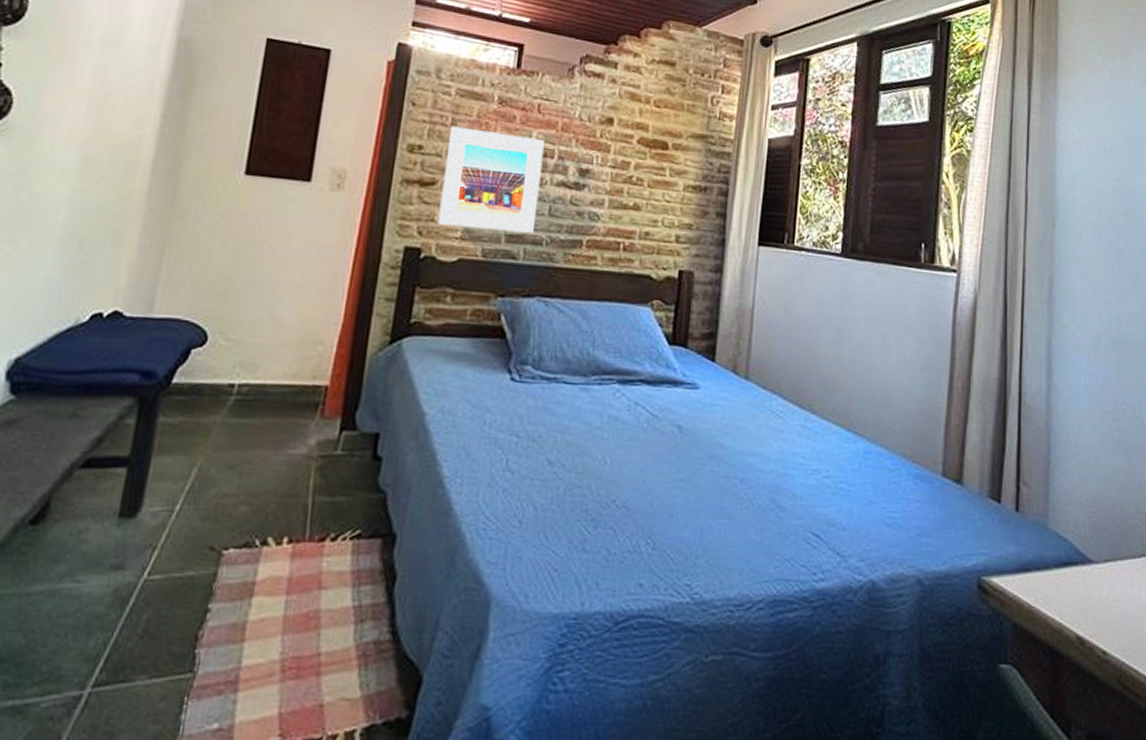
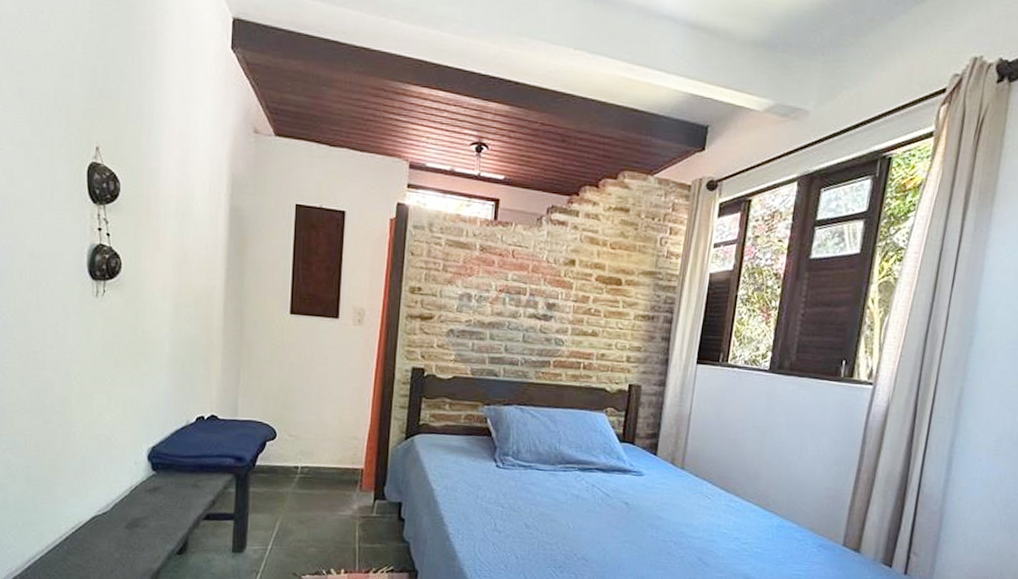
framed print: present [438,126,545,233] -> none [436,271,518,356]

